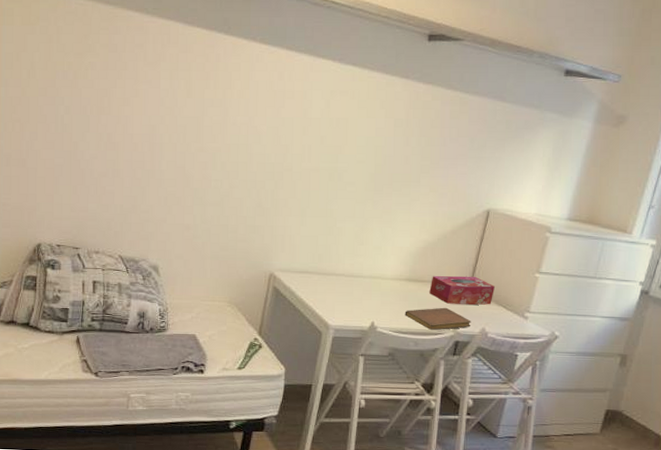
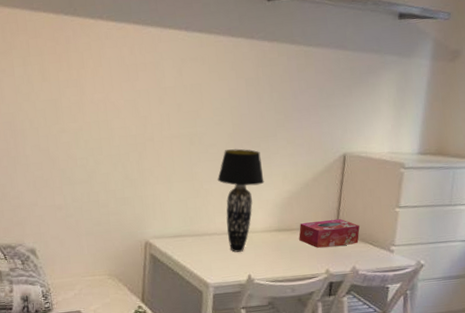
table lamp: none [352,190,401,297] -> present [217,149,264,252]
notebook: present [404,307,472,330] -> none [278,251,342,275]

